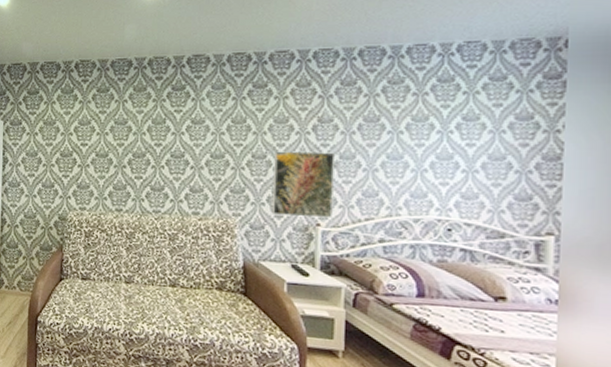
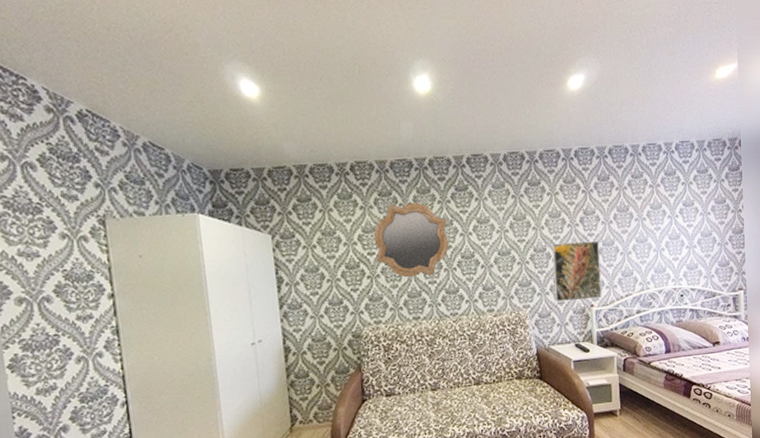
mirror: none [87,100,160,171] -> present [373,202,449,278]

